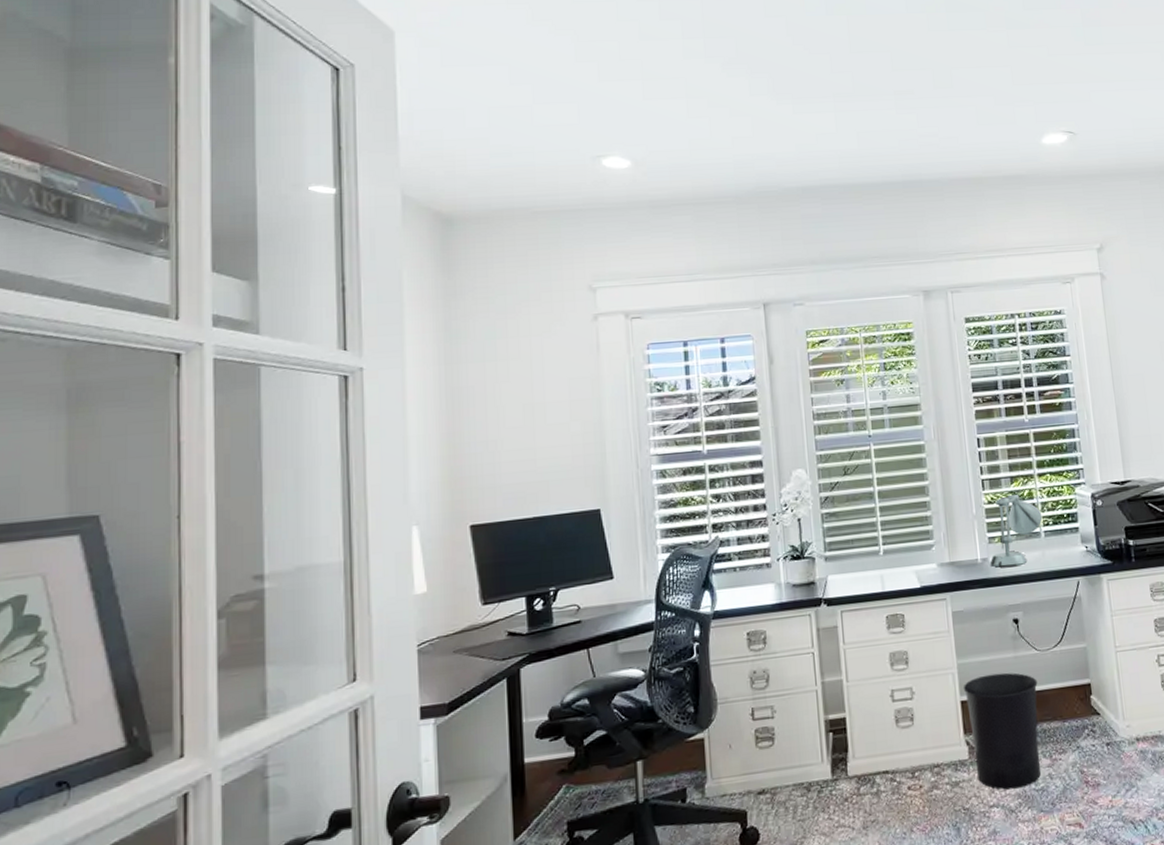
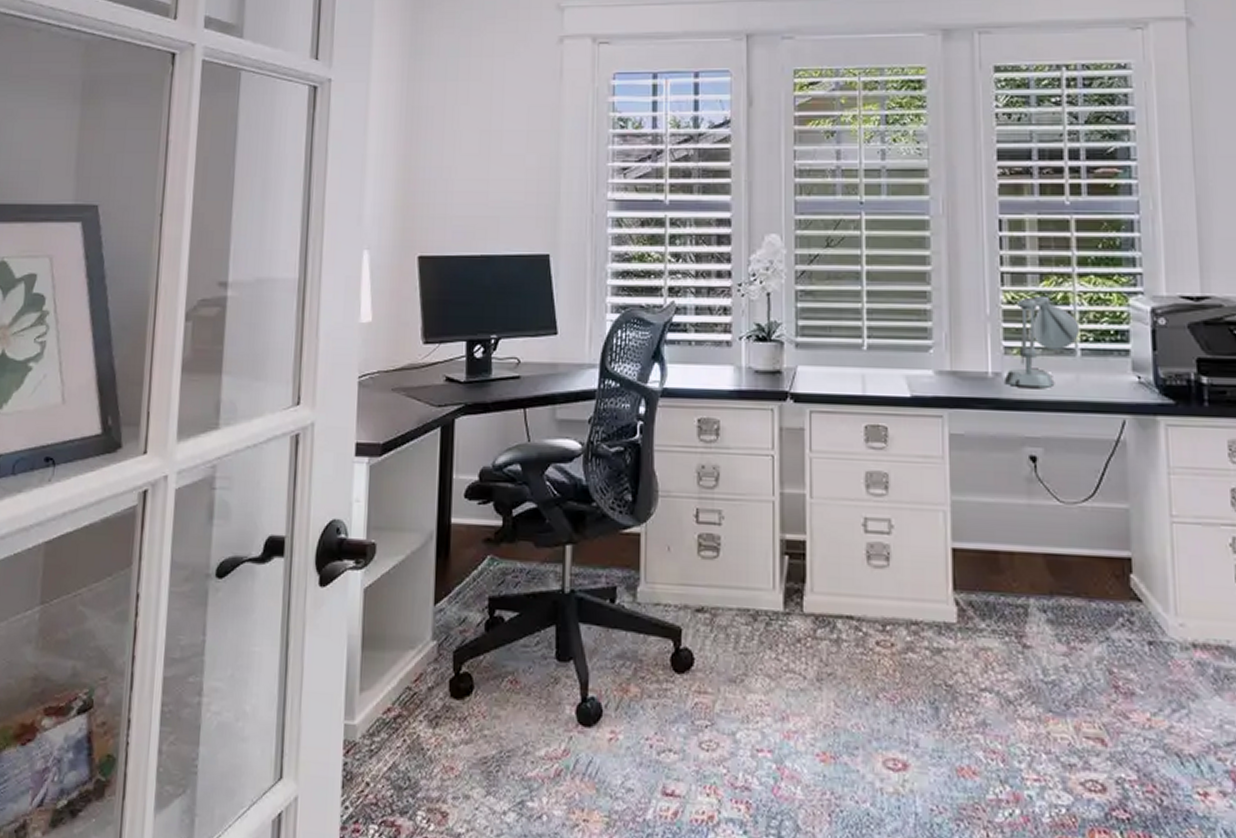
waste bin: present [963,672,1042,789] -> none [956,520,1057,674]

